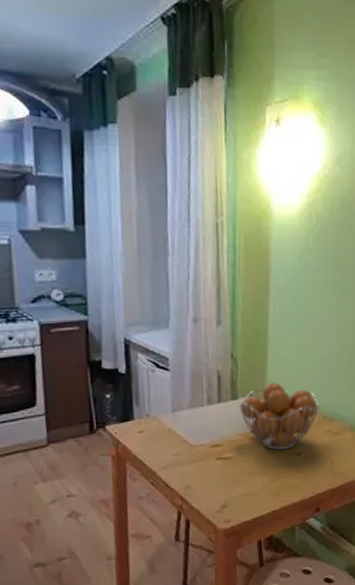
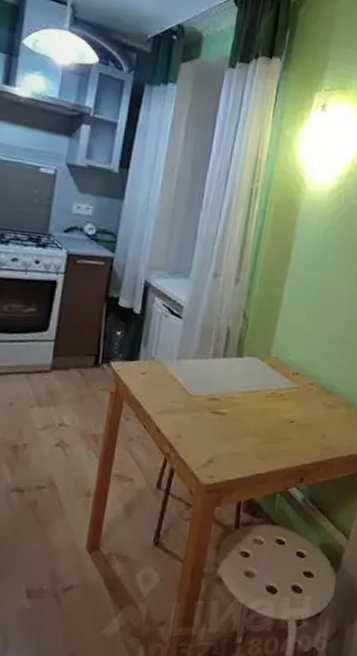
fruit basket: present [239,382,319,450] -> none [242,347,319,415]

